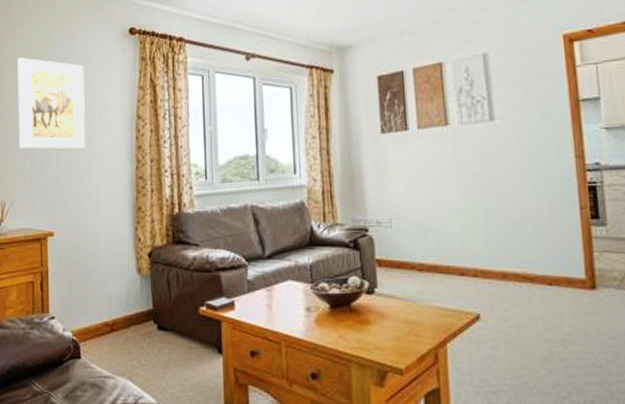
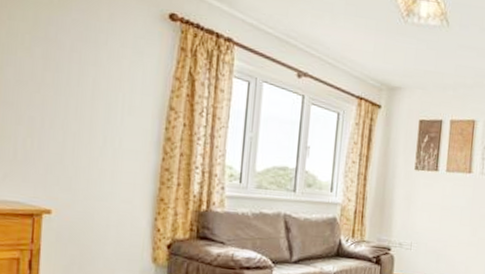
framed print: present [18,57,85,149] -> none [11,10,108,128]

